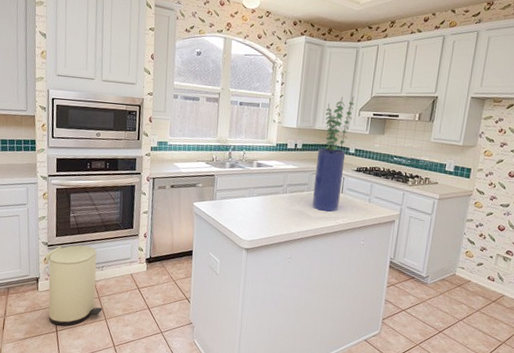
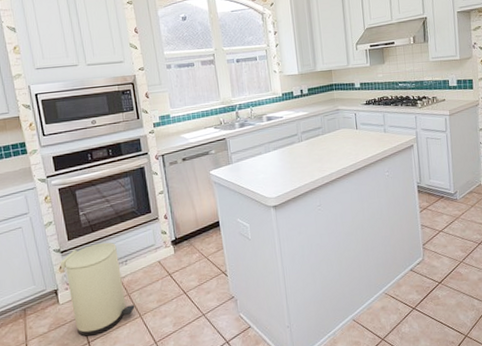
vase: present [312,96,355,212] -> none [323,32,357,151]

